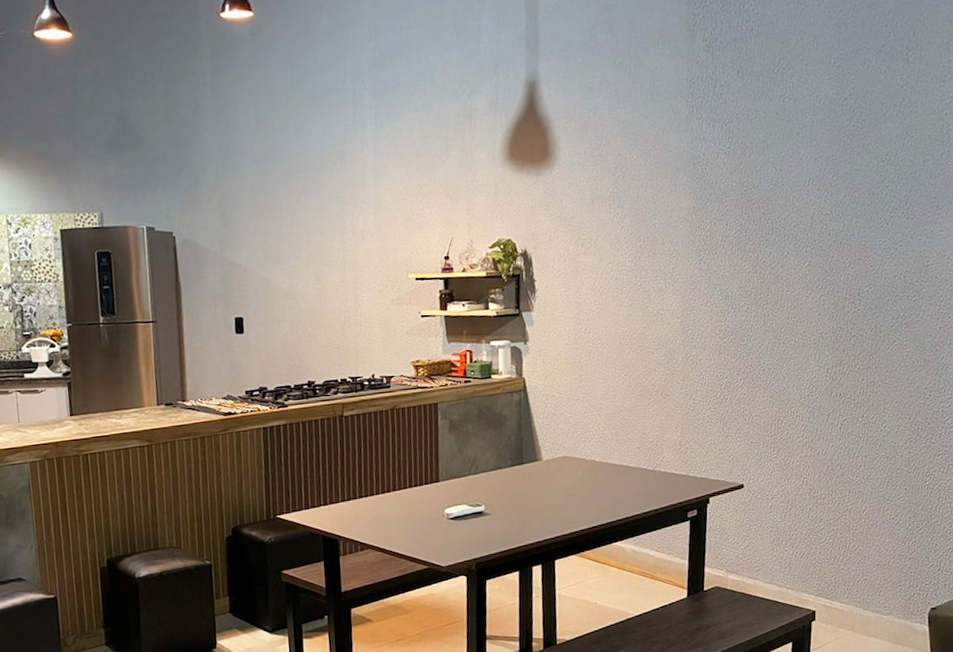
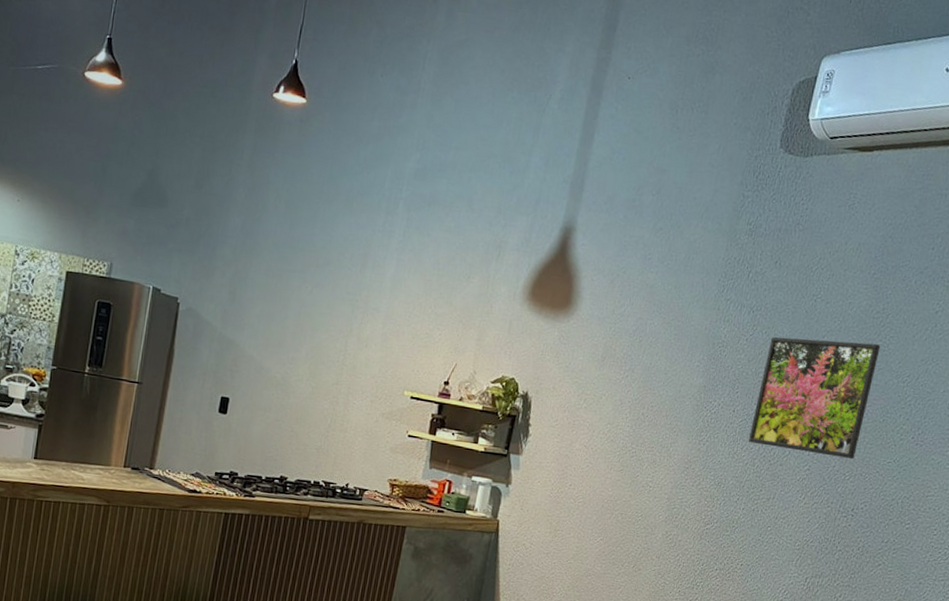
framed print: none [745,130,855,252] -> present [748,337,881,459]

